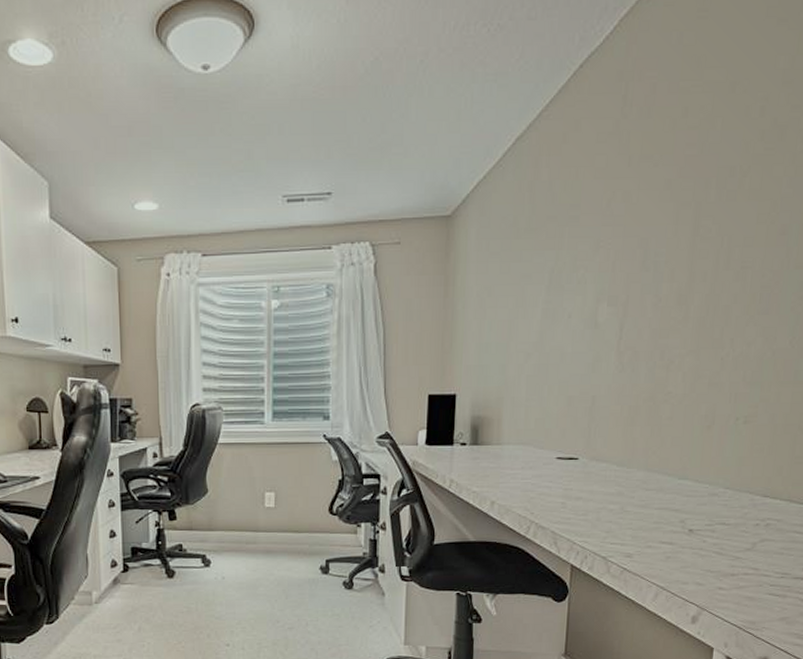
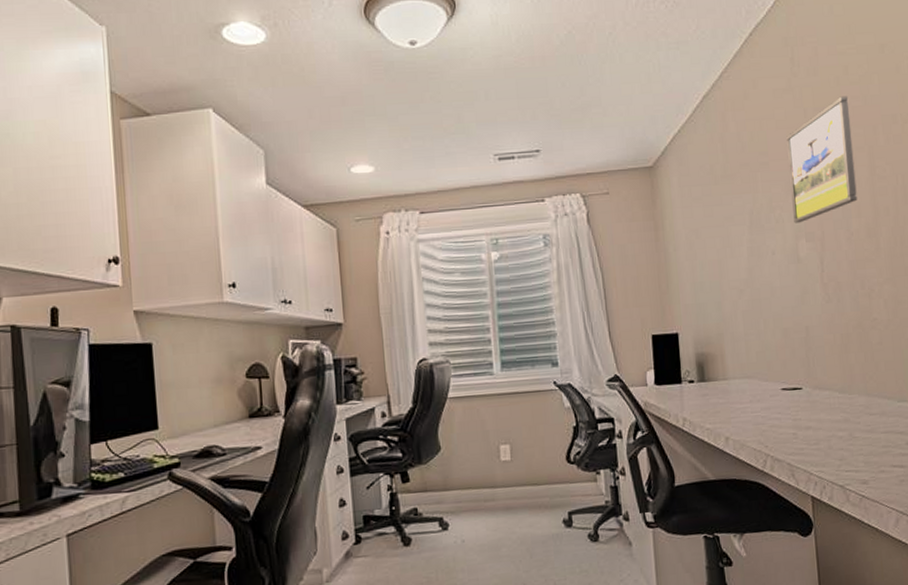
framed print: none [597,143,683,286] -> present [786,96,858,224]

